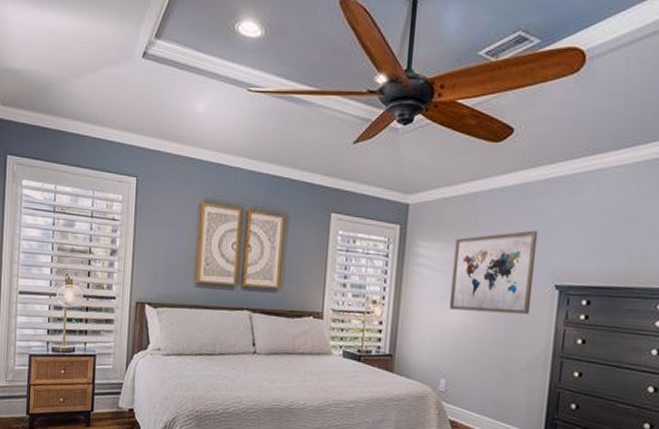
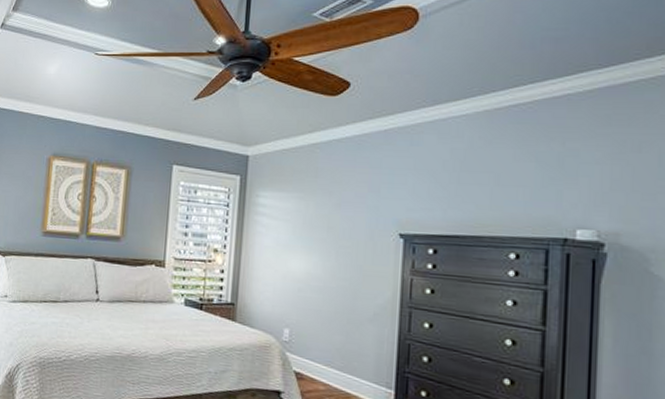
wall art: present [449,230,538,315] -> none [291,179,380,264]

